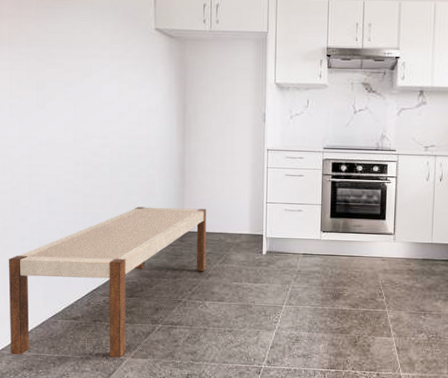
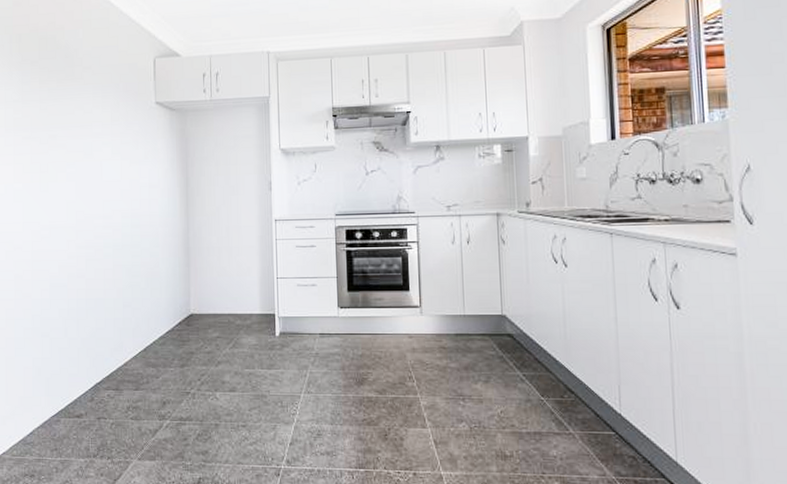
bench: present [9,206,207,358] -> none [11,288,215,461]

